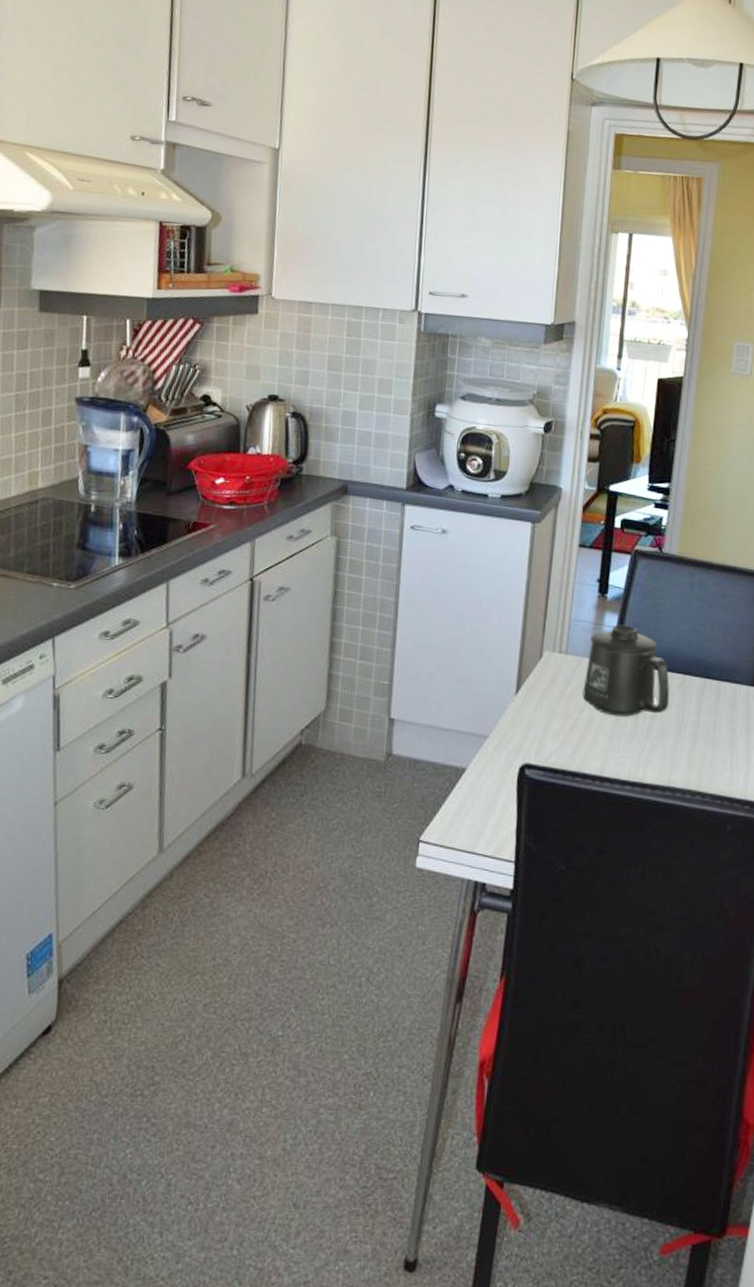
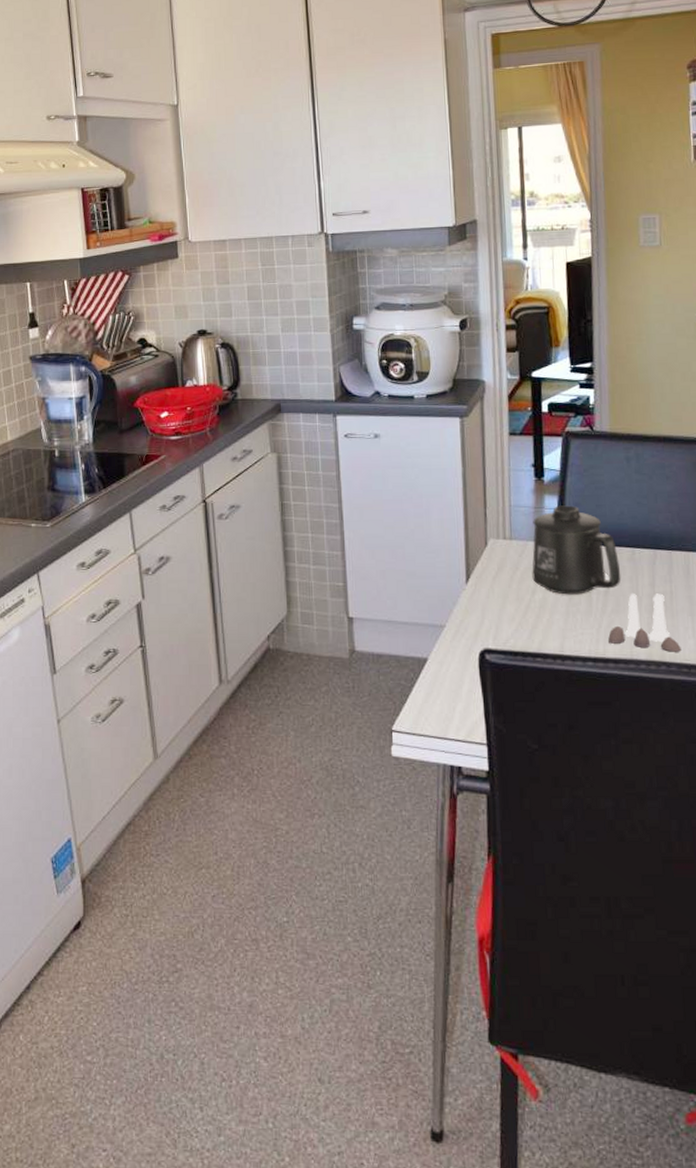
salt and pepper shaker set: none [649,721,718,783] -> present [608,593,681,652]

